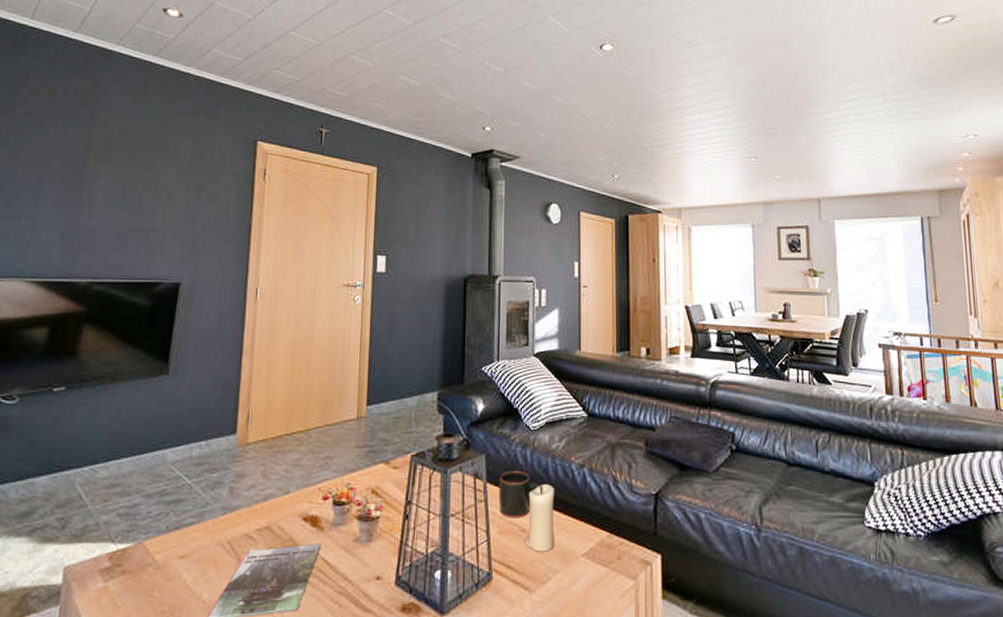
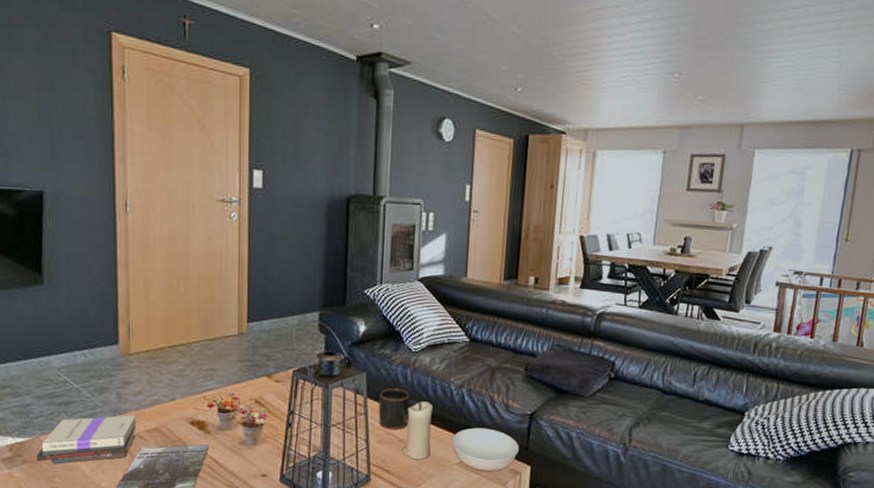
books: none [136,512,248,574] -> present [36,415,137,464]
bowl: none [577,512,647,564] -> present [452,427,519,472]

